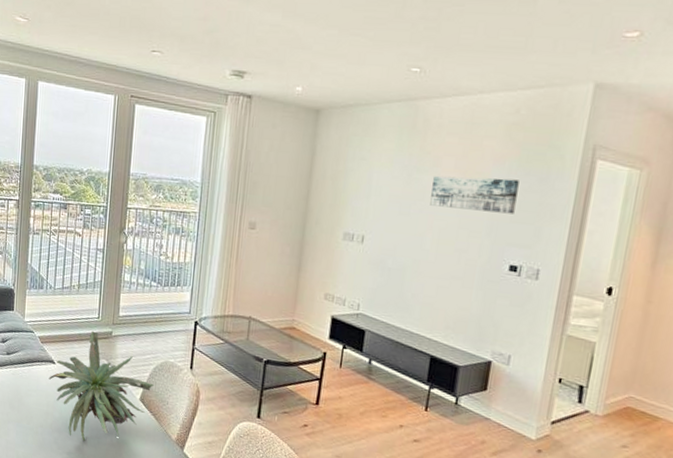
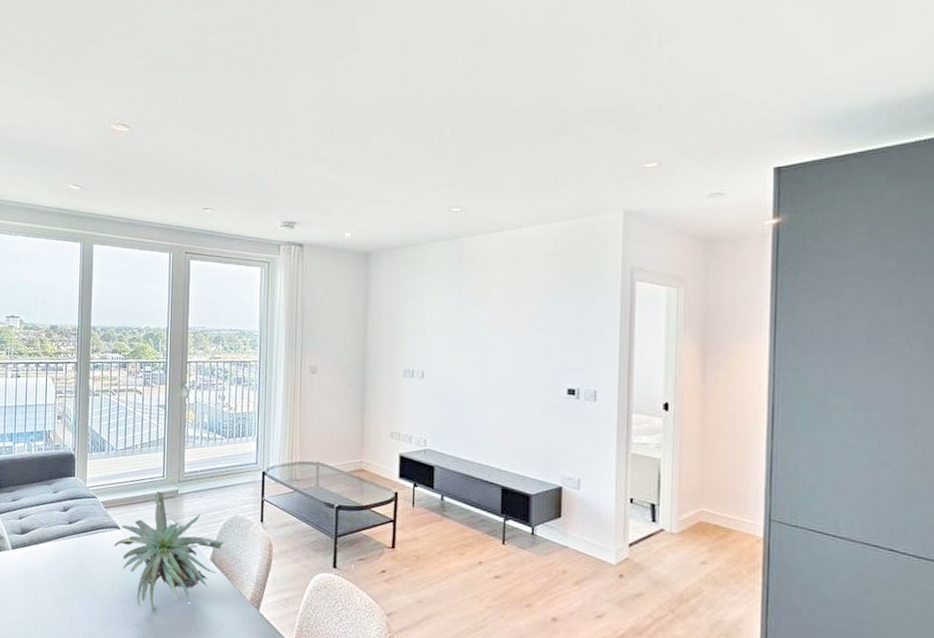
wall art: present [430,175,519,214] -> none [484,305,566,339]

